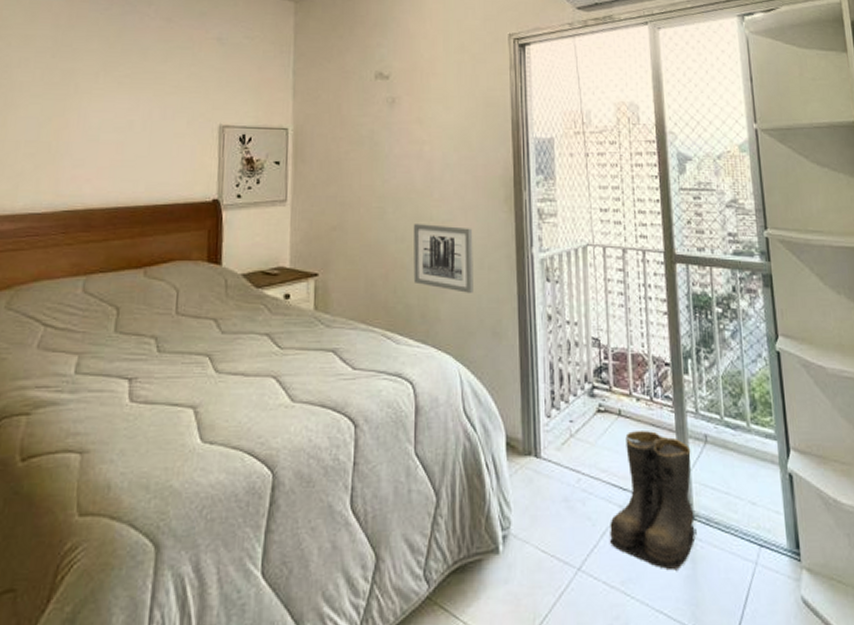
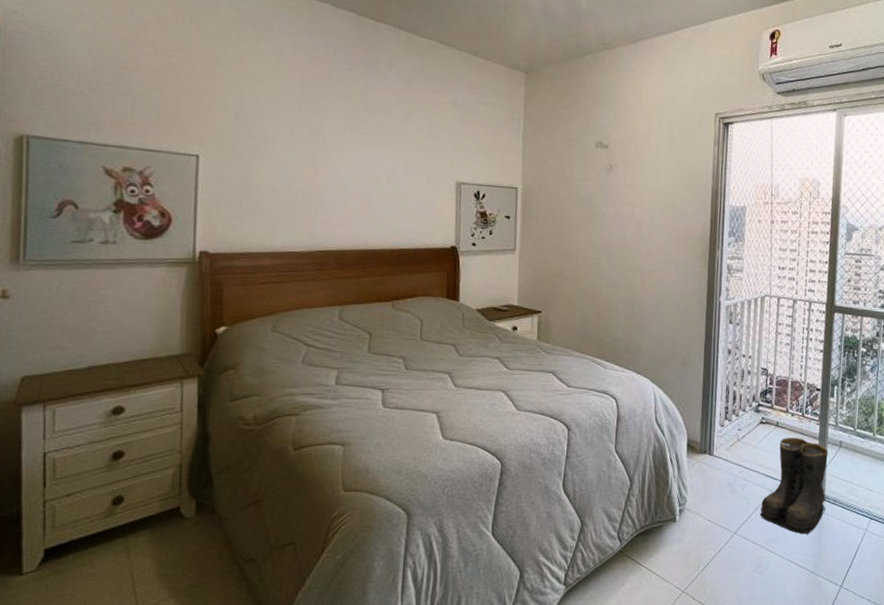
wall art: present [413,224,473,293] -> none [621,274,673,331]

